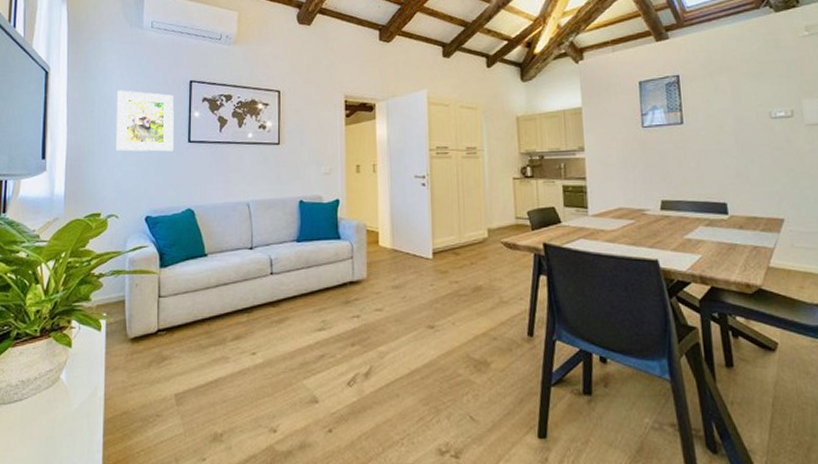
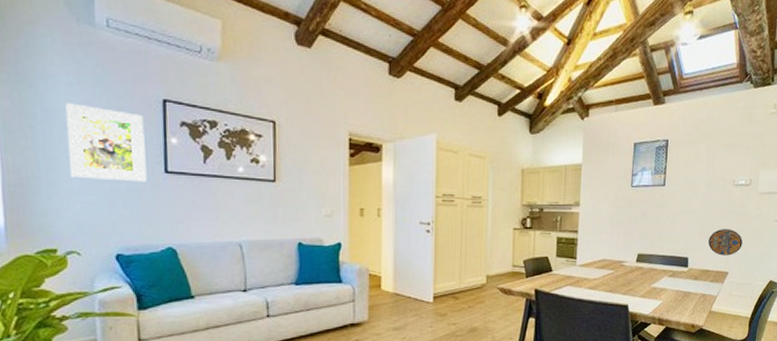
manhole cover: none [749,168,797,199] -> present [708,229,743,256]

